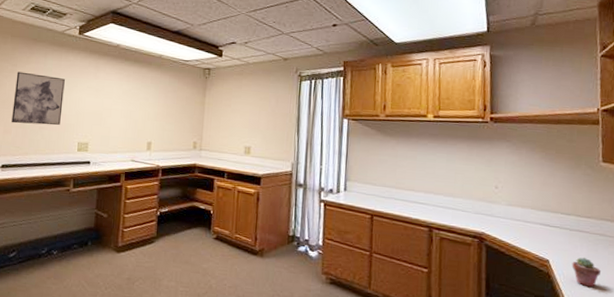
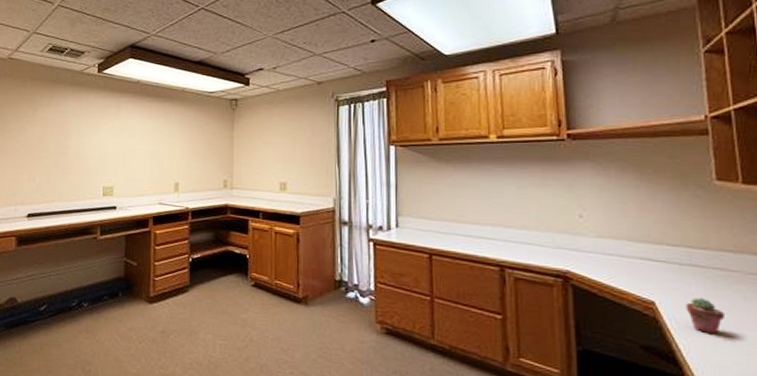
wall art: present [11,71,65,126] -> none [35,116,86,170]

